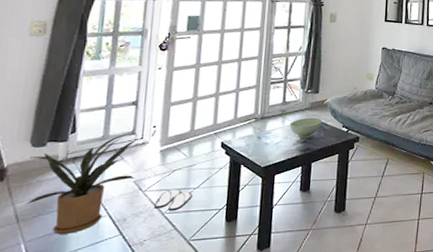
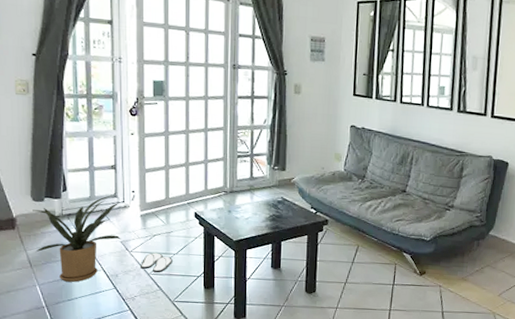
bowl: present [289,117,323,139] -> none [258,195,291,217]

